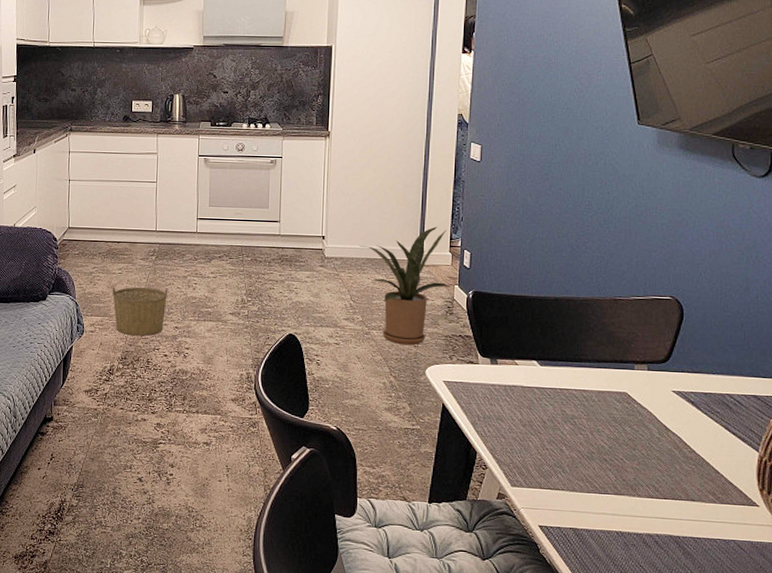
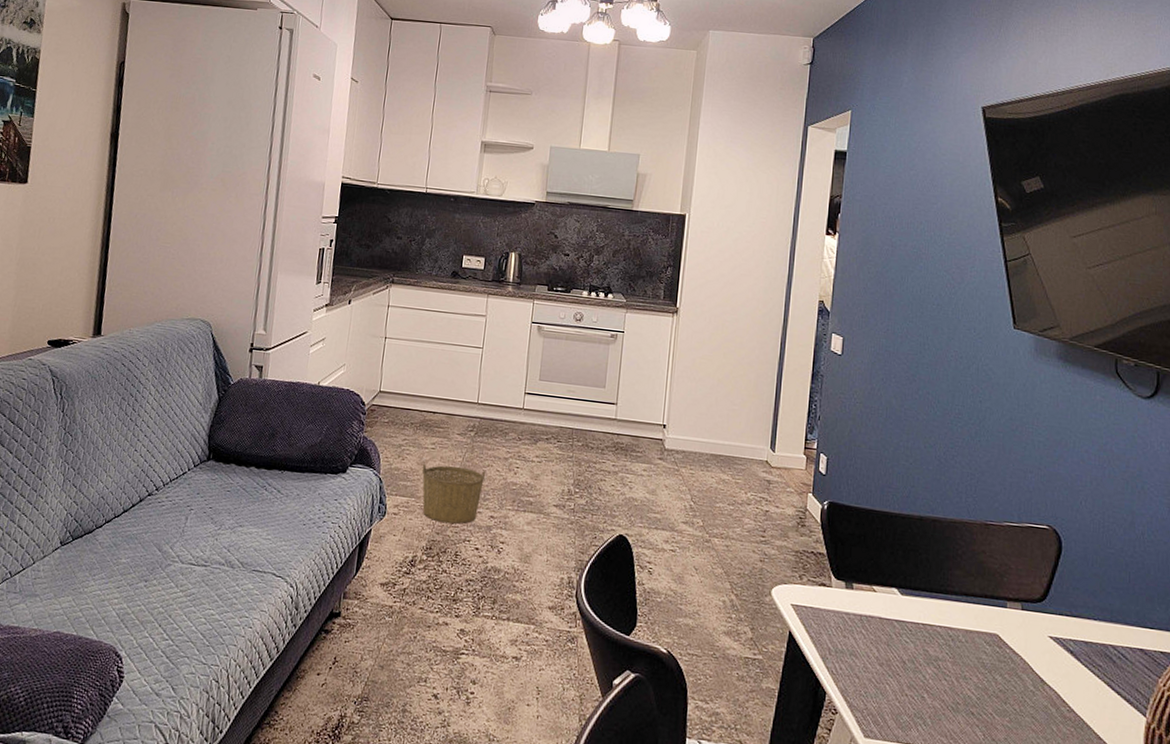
house plant: present [360,226,450,345] -> none [704,424,803,559]

